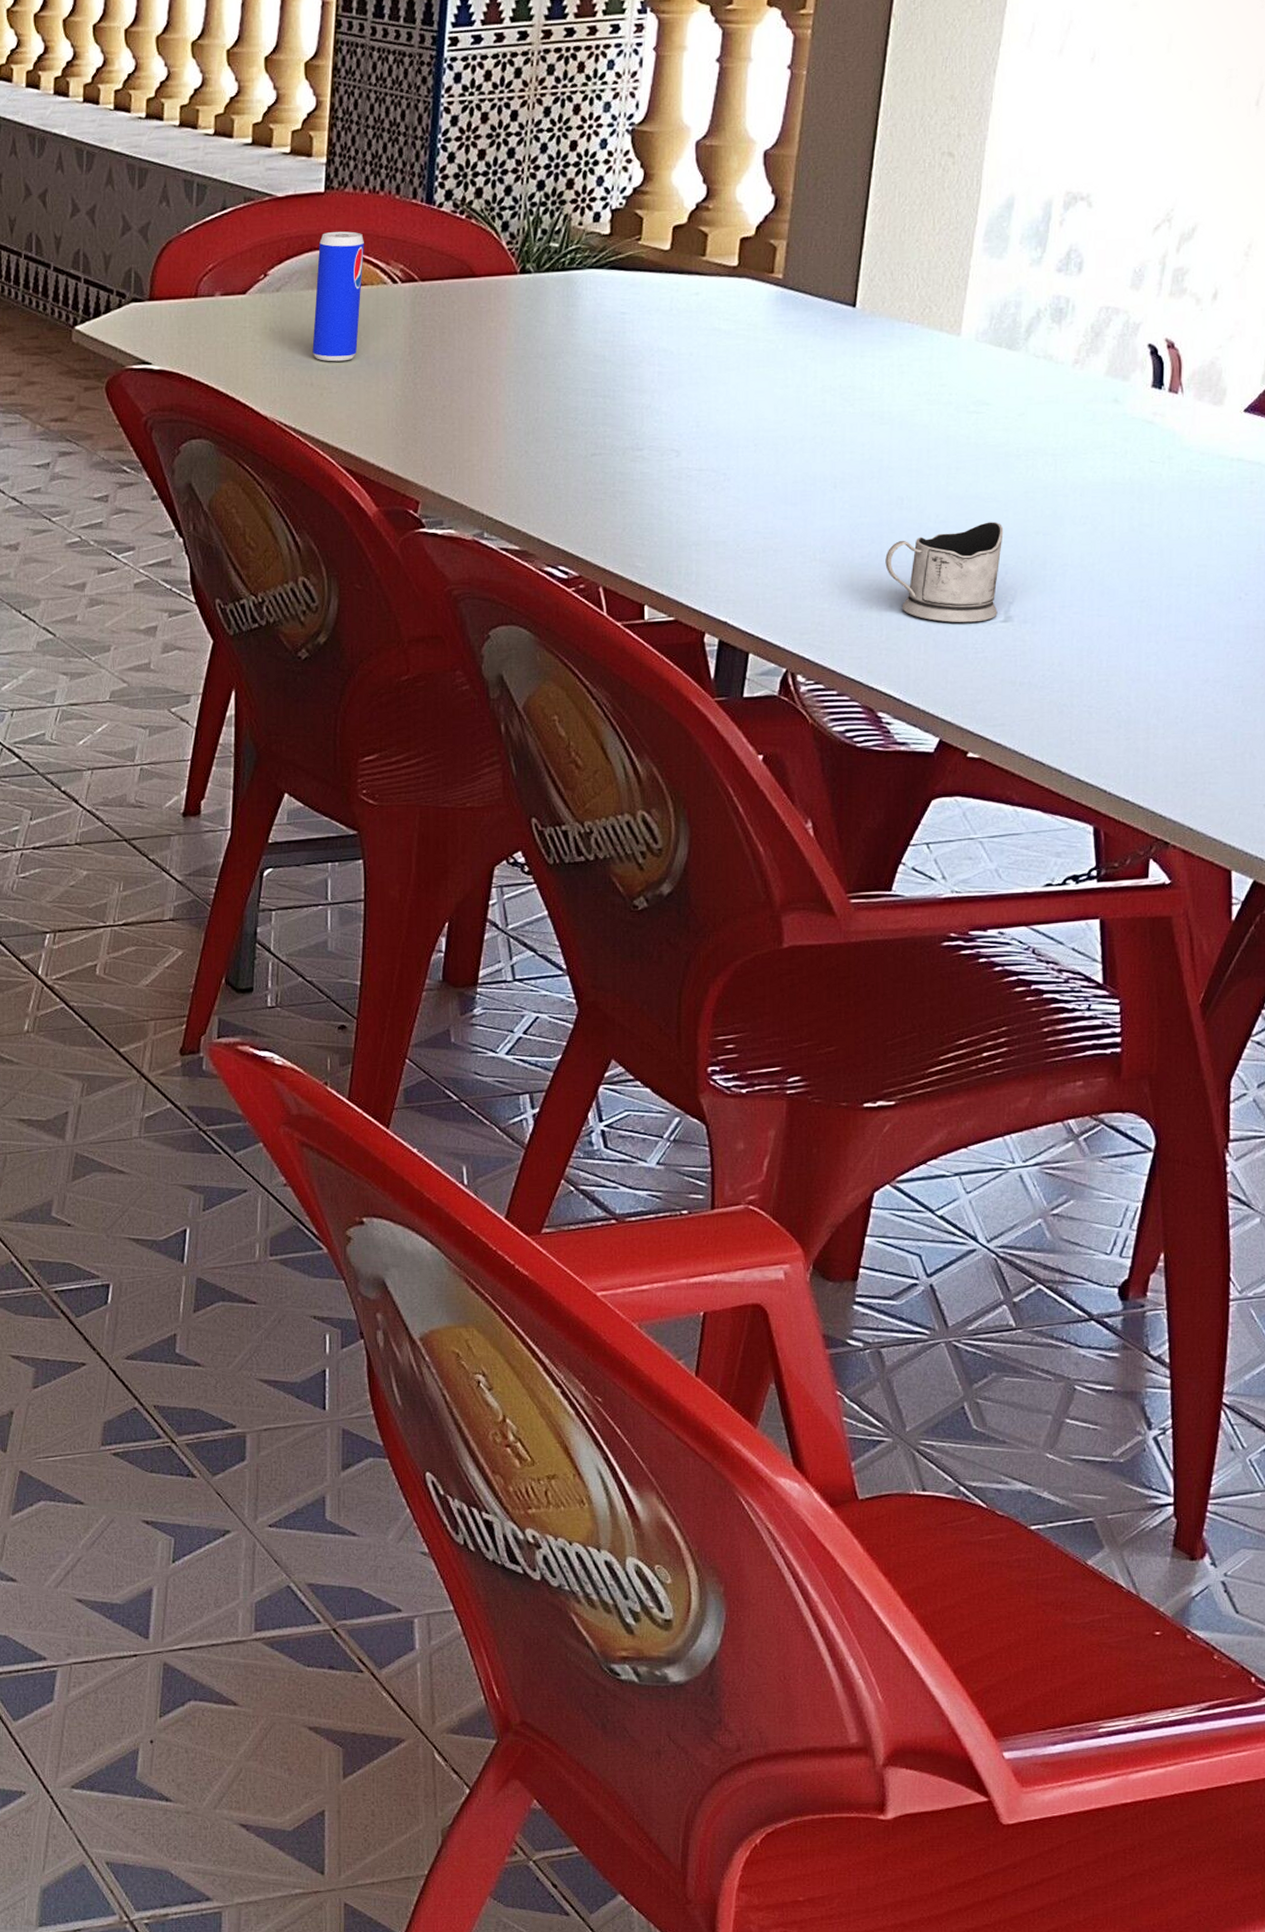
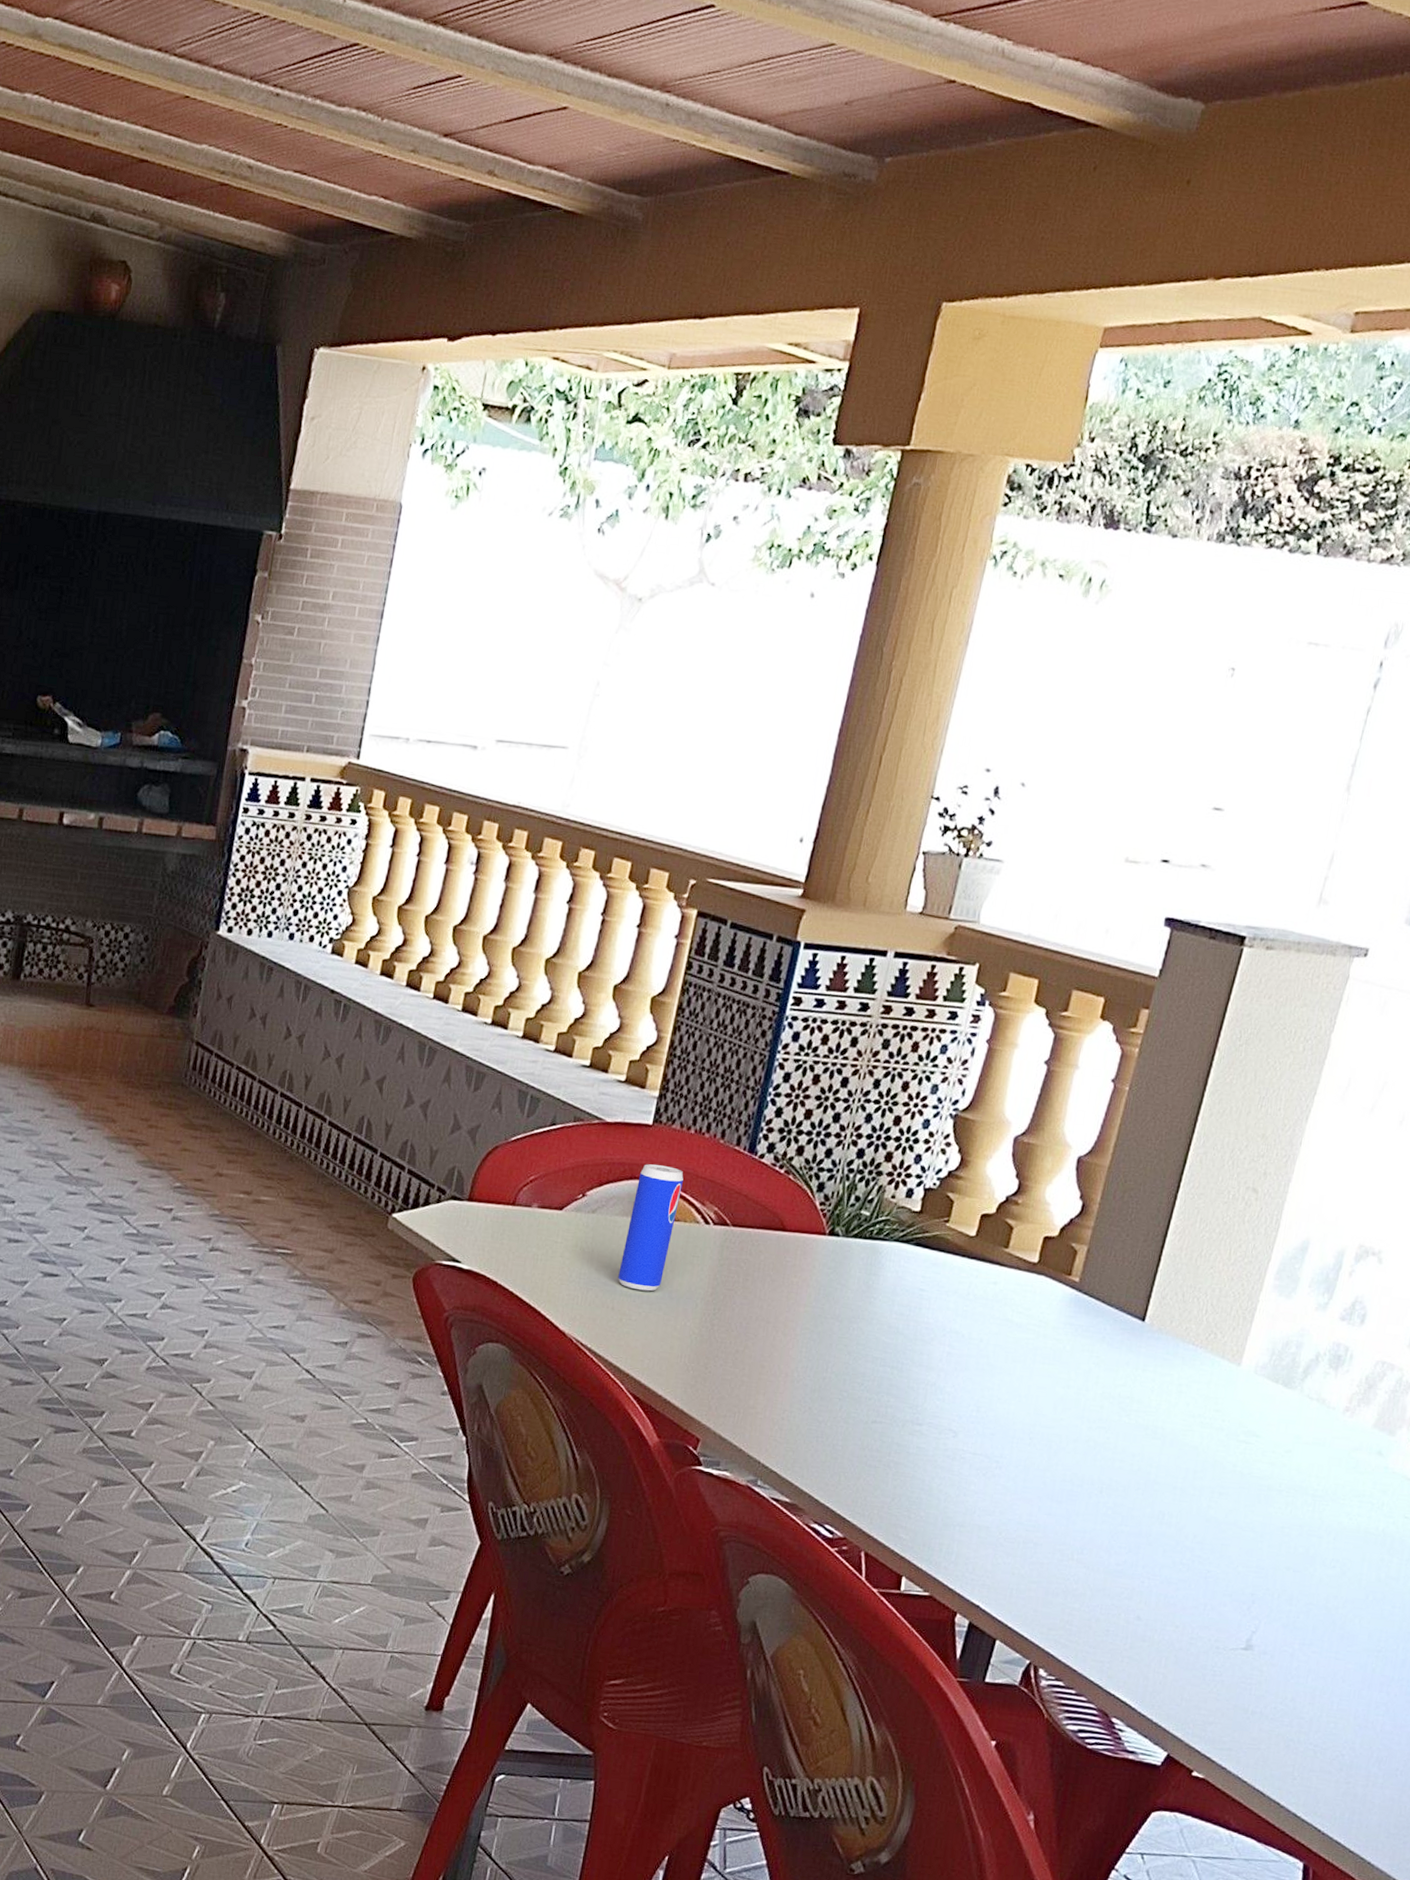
tea glass holder: present [885,522,1004,623] -> none [1138,1550,1257,1646]

